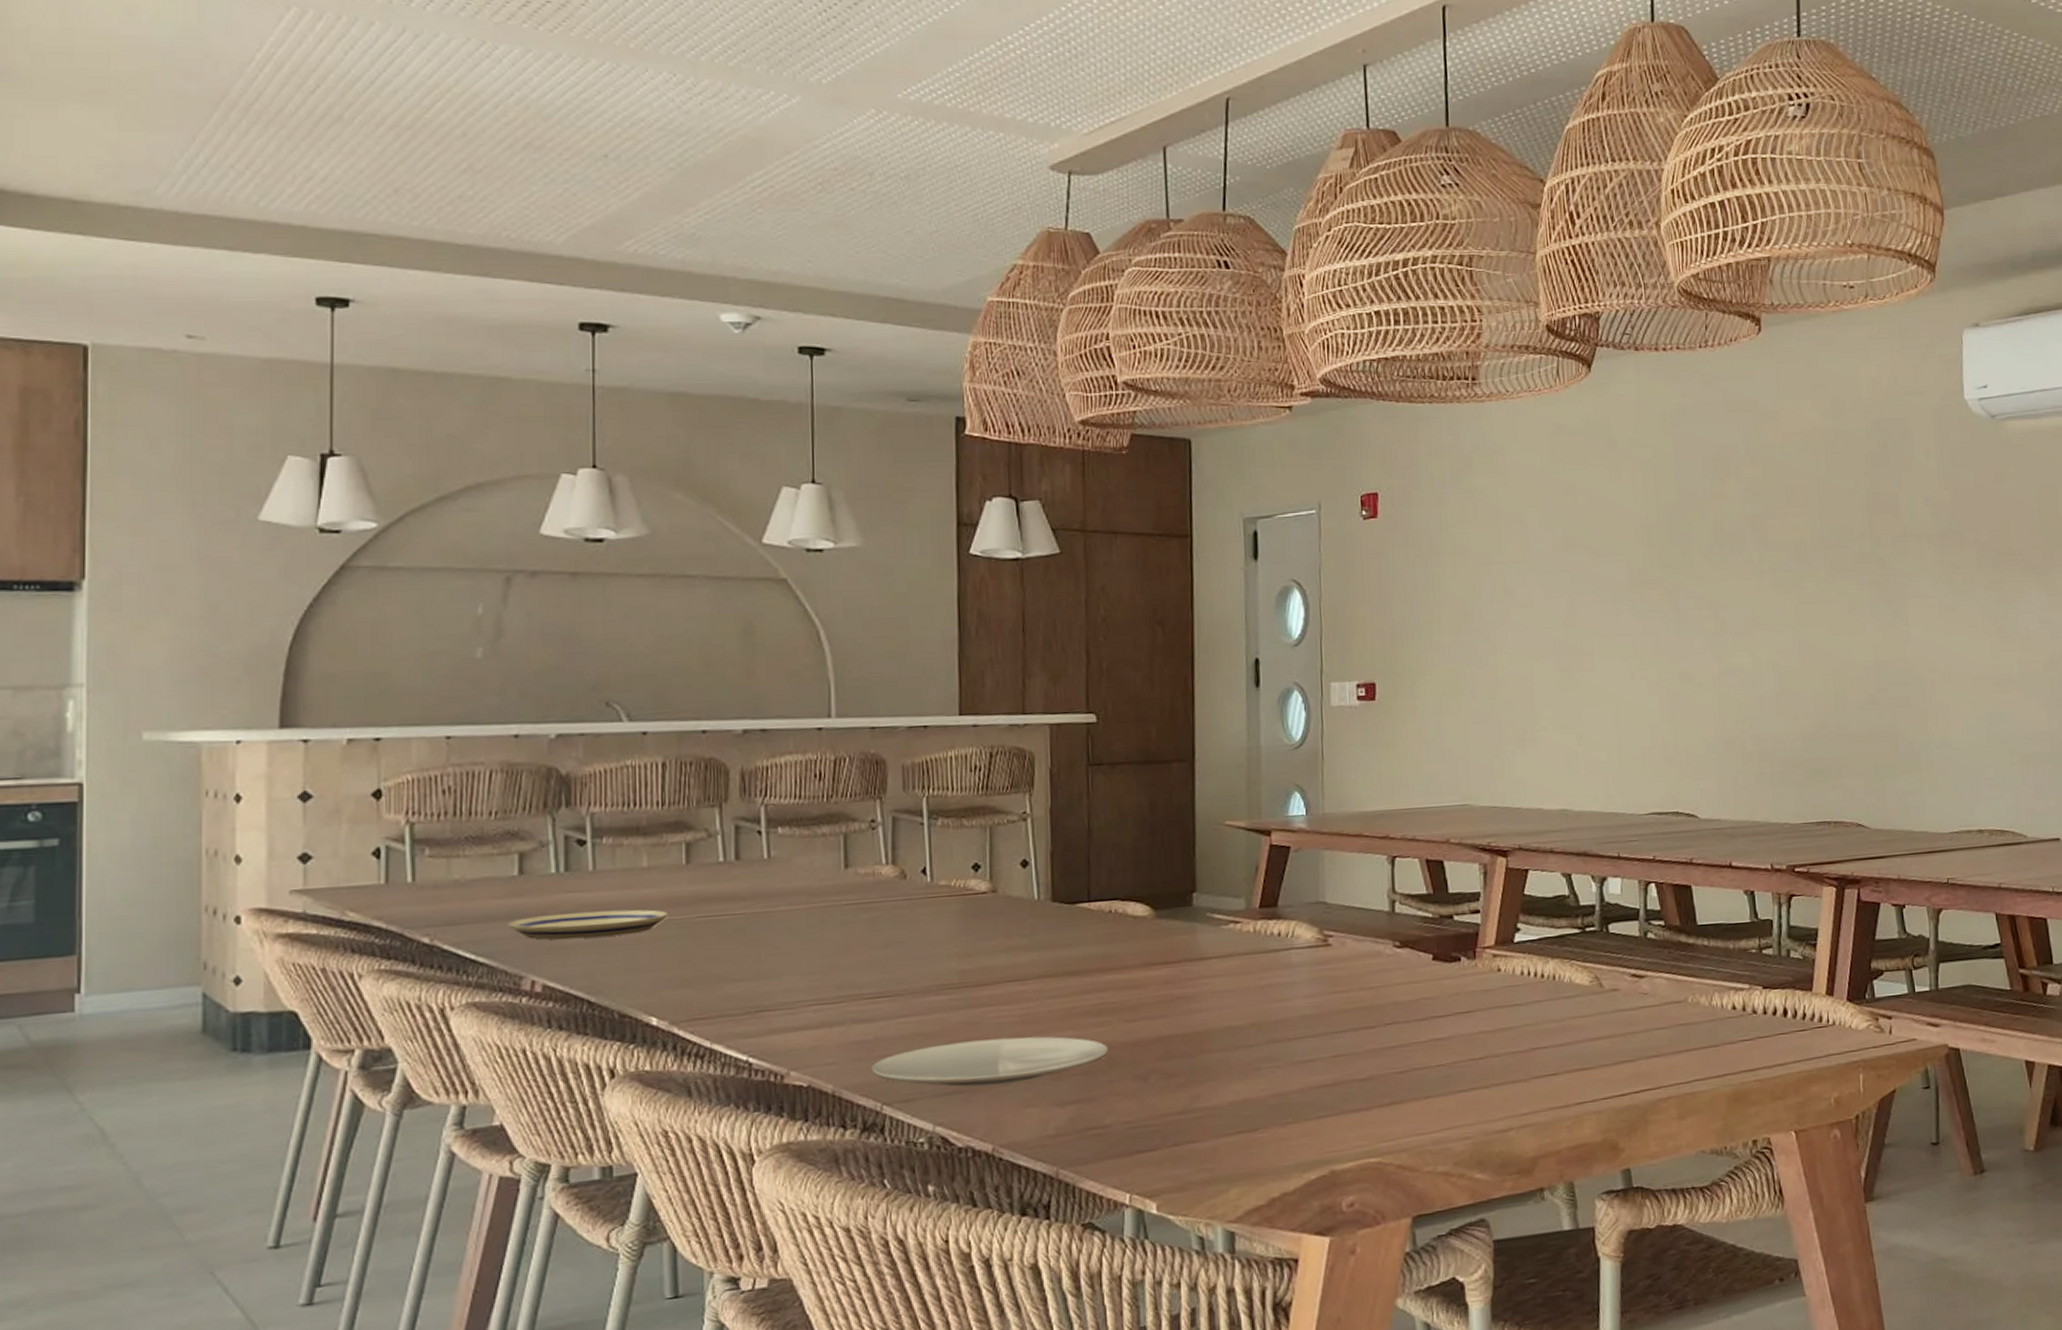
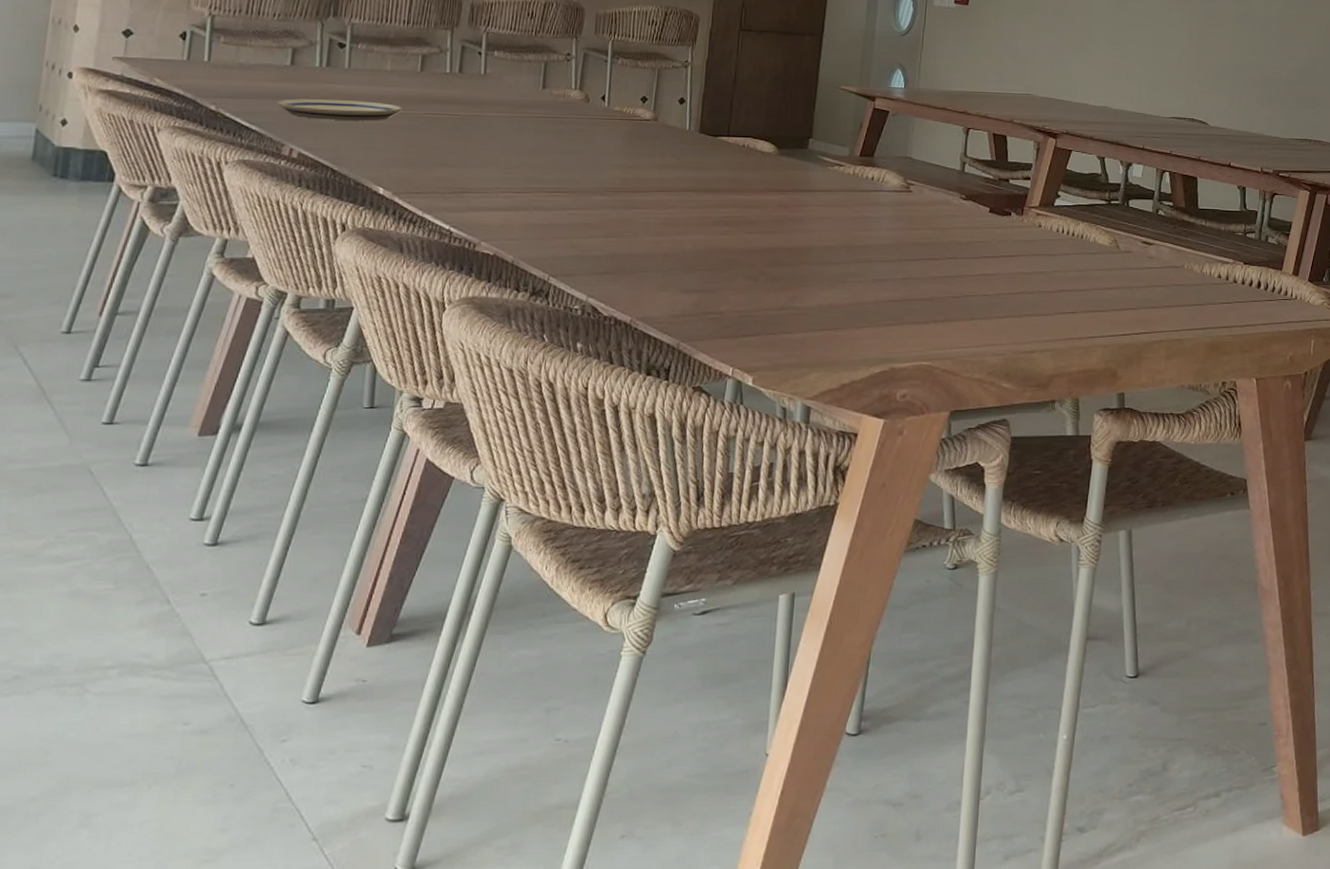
plate: present [871,1036,1108,1087] -> none [544,234,729,270]

